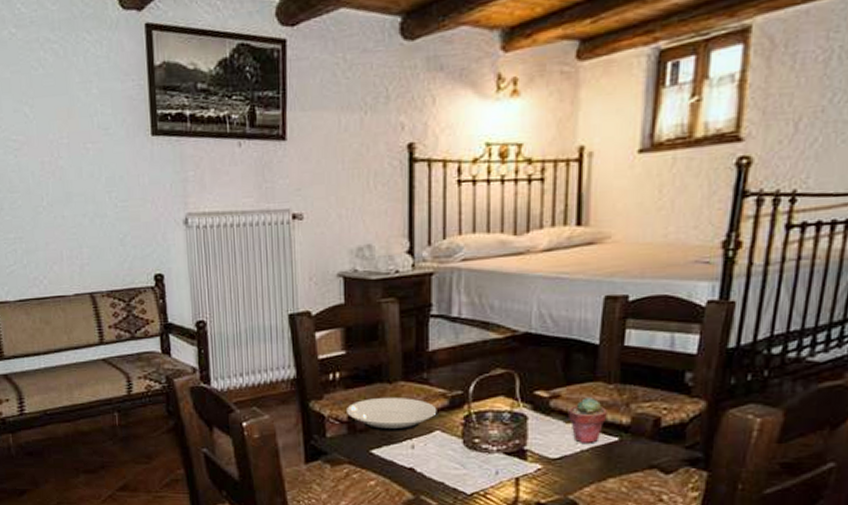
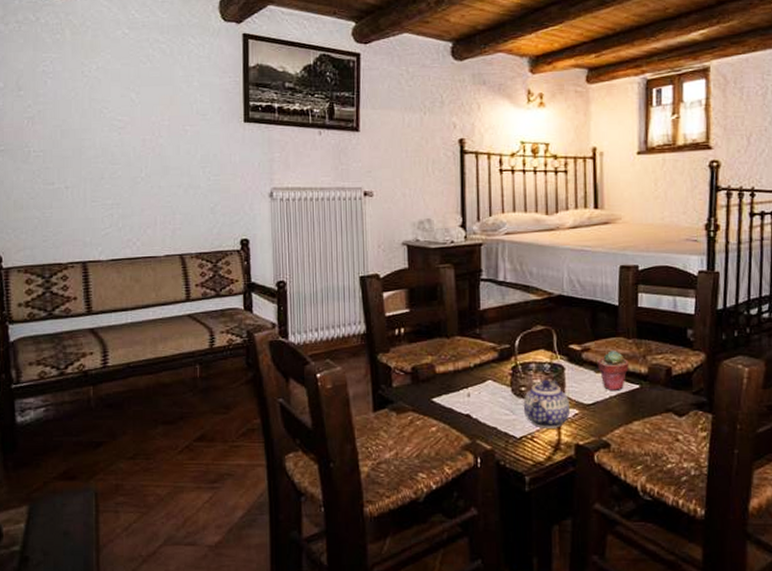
plate: present [347,397,437,431] -> none [411,350,489,381]
teapot: none [476,430,532,484] -> present [523,379,571,428]

